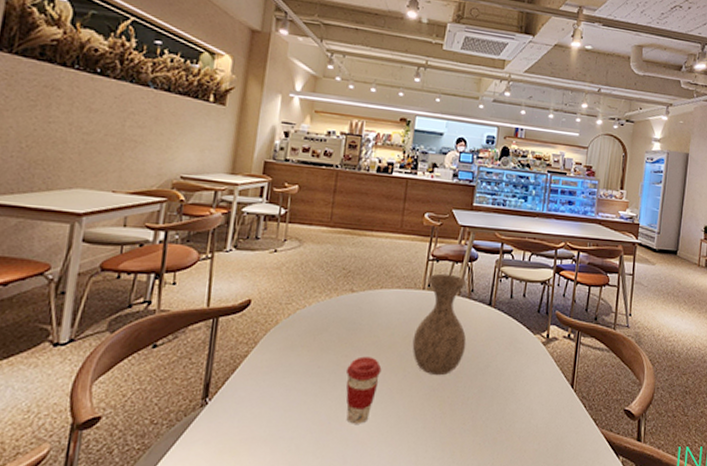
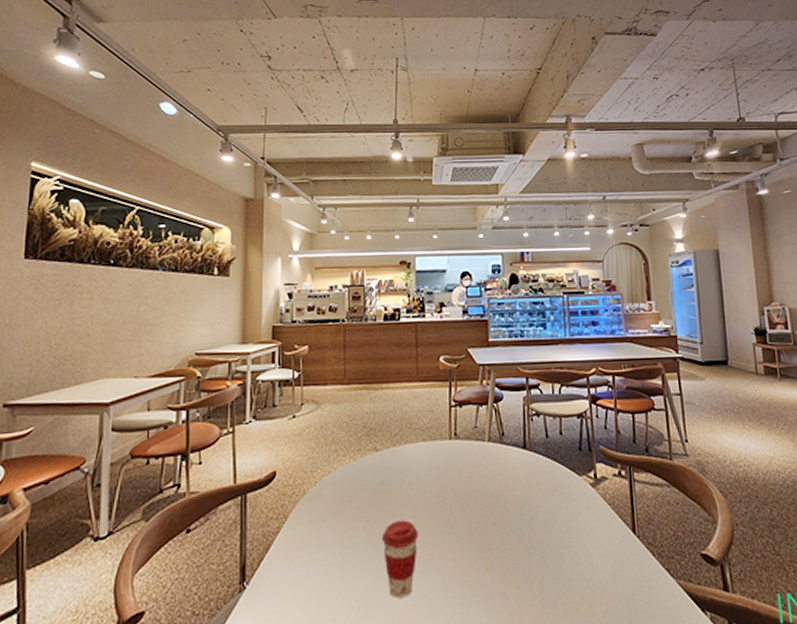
vase: present [412,273,467,376] -> none [447,419,506,535]

